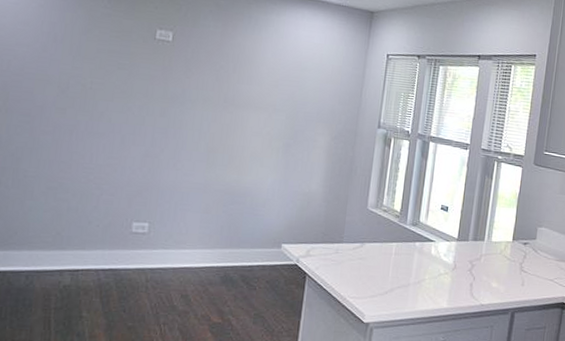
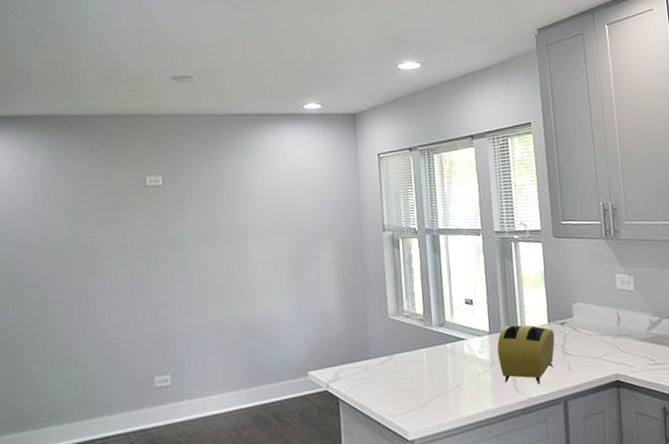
toaster: none [461,236,516,293] -> present [497,325,555,384]

